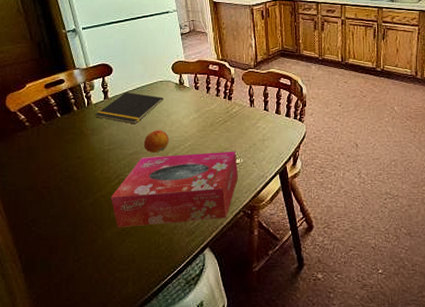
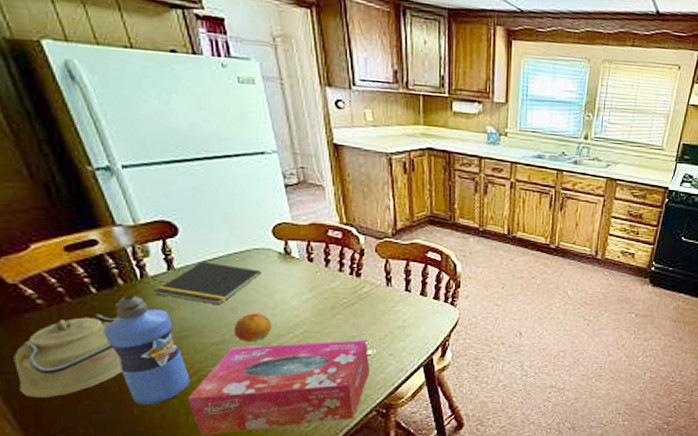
kettle: none [8,132,73,194] -> present [13,314,123,398]
water bottle: none [62,118,114,202] -> present [103,296,191,405]

